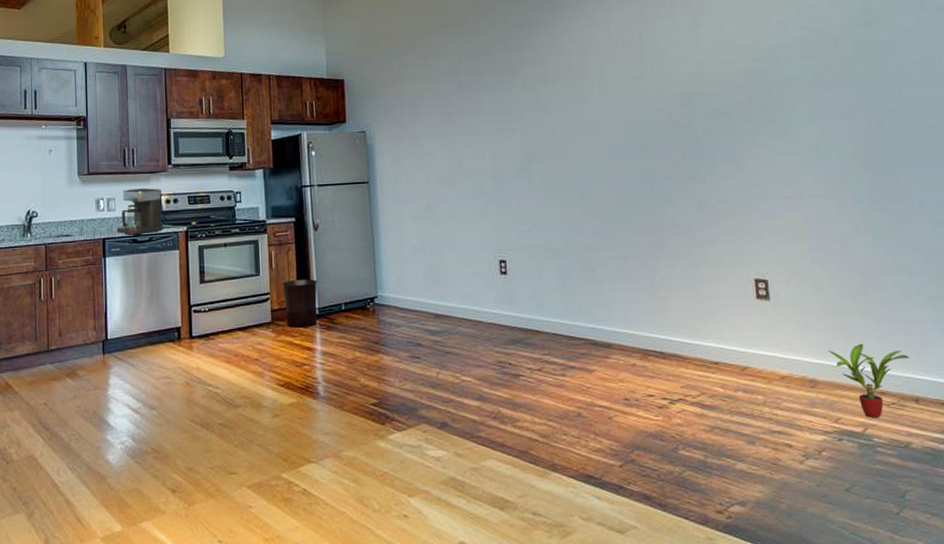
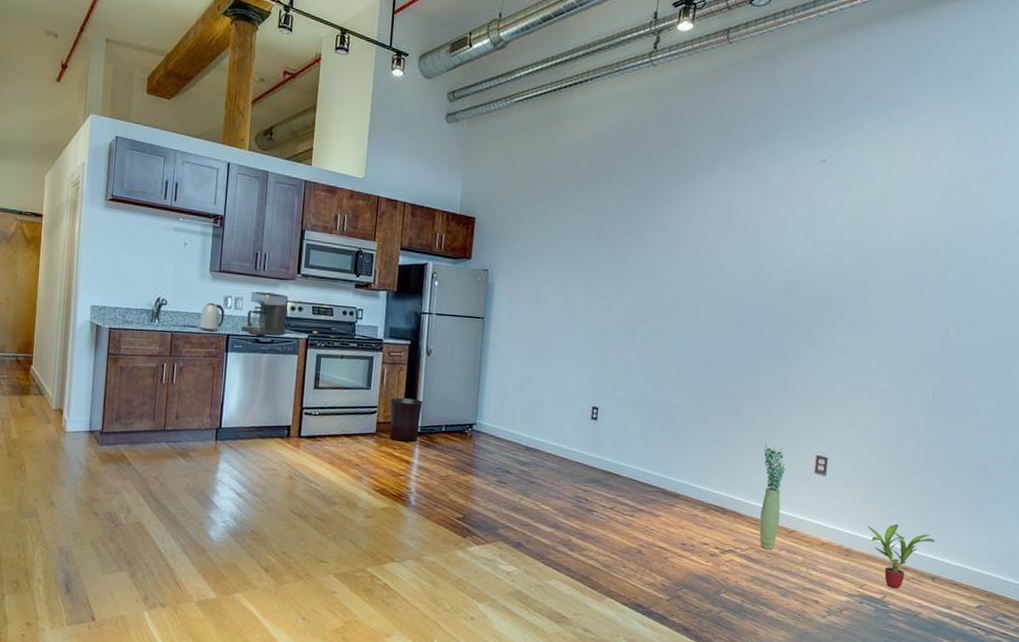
kettle: none [73,207,98,239] -> present [199,302,225,332]
vase: none [694,274,730,392] -> present [759,443,786,550]

